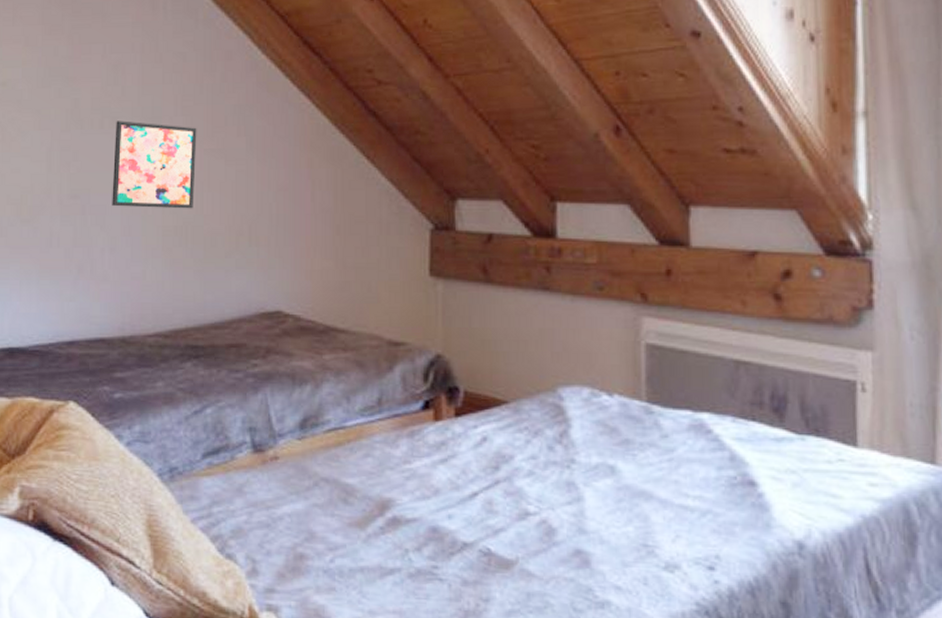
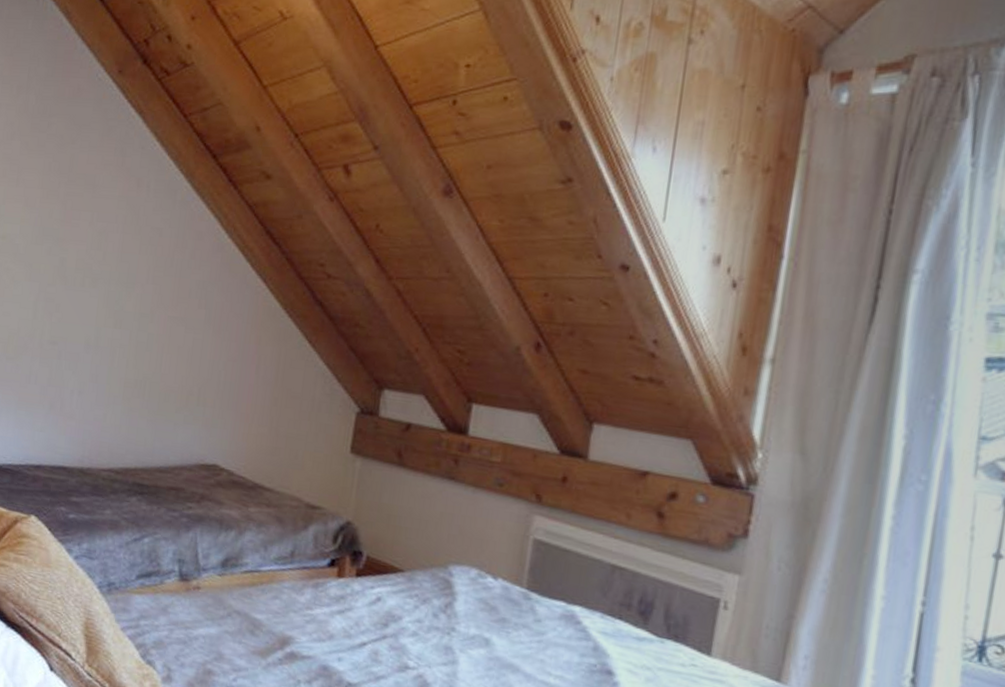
wall art: present [112,121,197,209] -> none [84,281,164,367]

